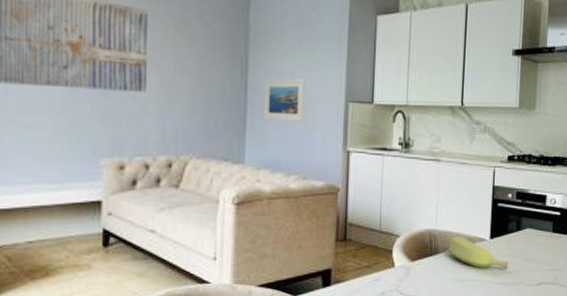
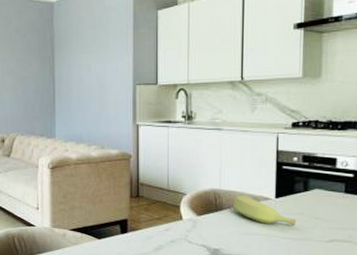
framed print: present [263,78,306,122] -> none [67,70,100,104]

